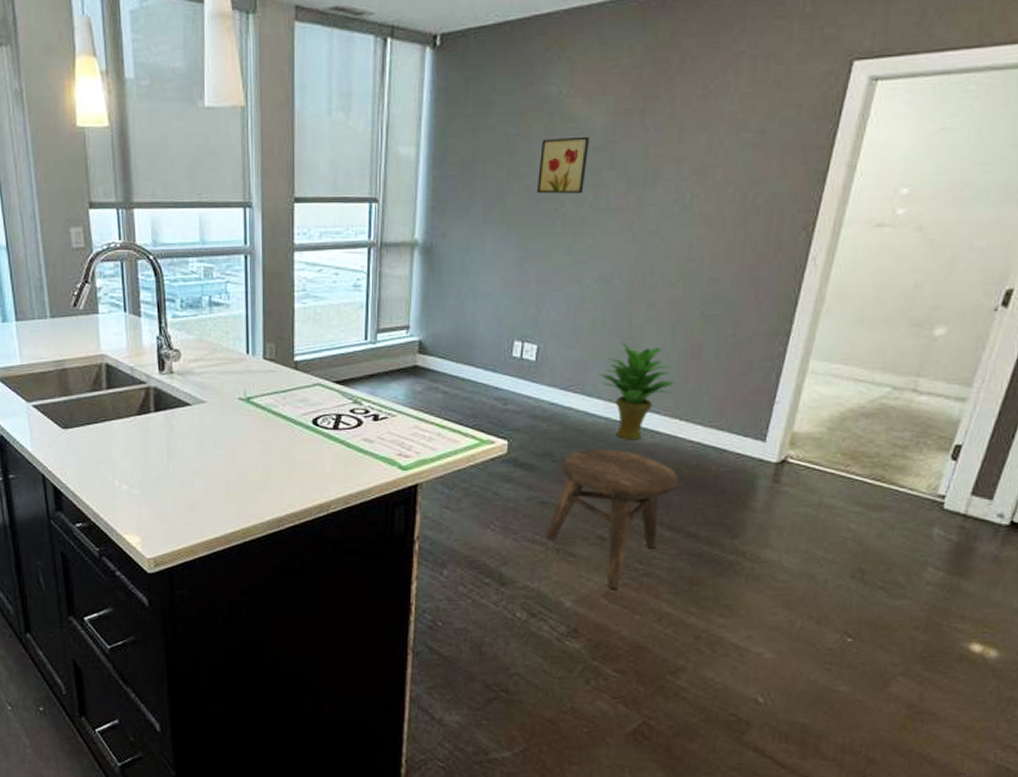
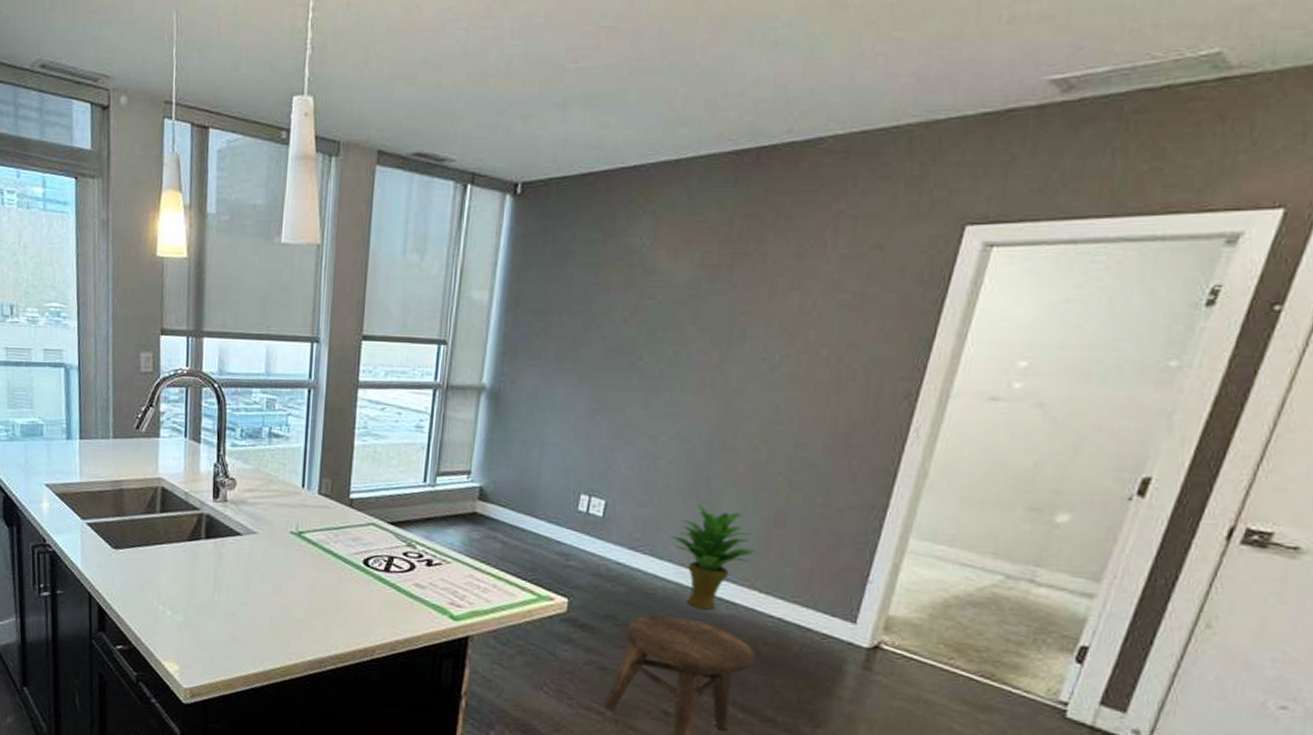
wall art: present [536,136,590,194] -> none [612,289,673,347]

